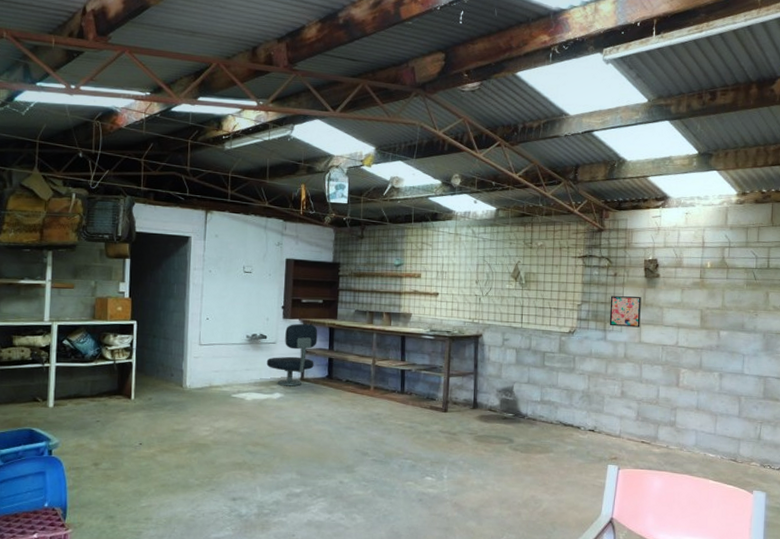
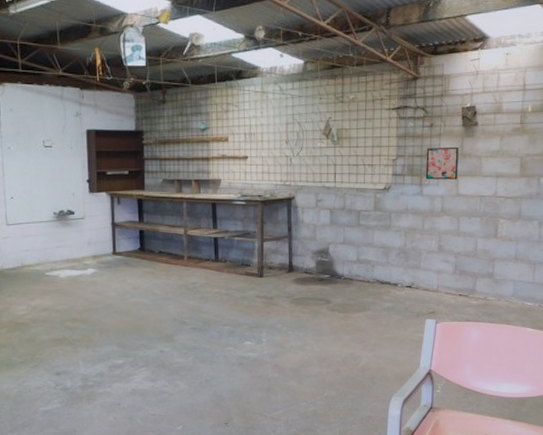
office chair: present [266,323,318,387] -> none [76,196,127,261]

